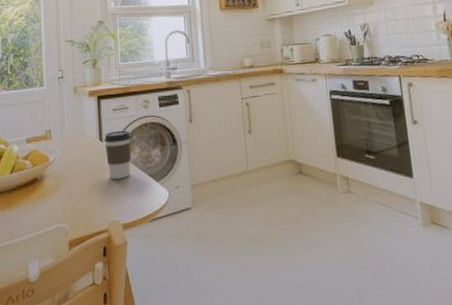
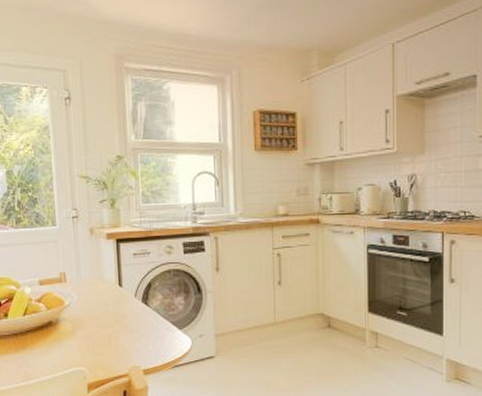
coffee cup: present [104,130,132,180] -> none [124,276,154,326]

